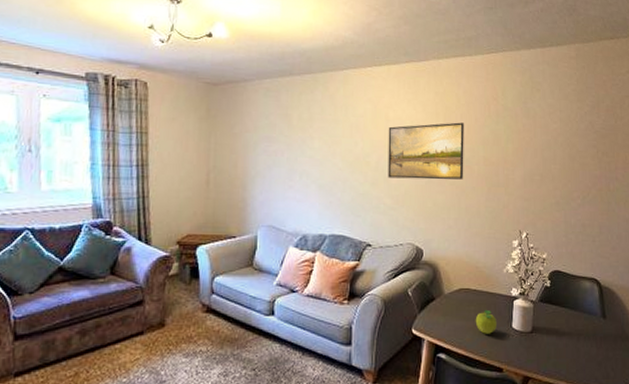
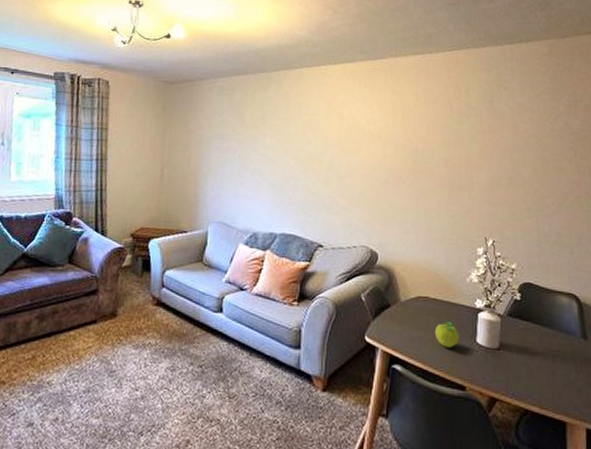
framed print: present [388,122,464,180] -> none [341,121,423,181]

